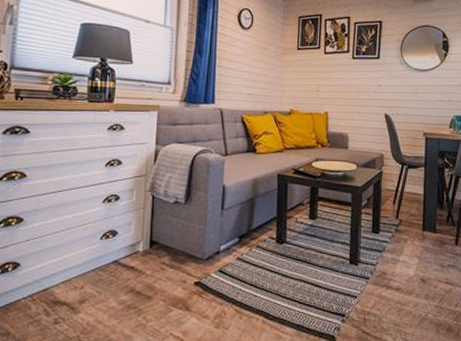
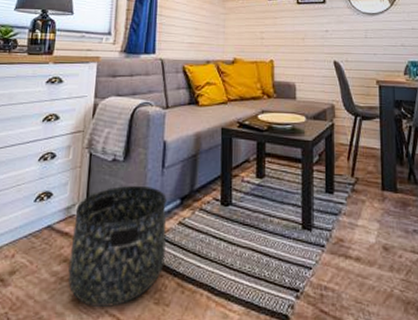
basket: none [134,225,226,330] -> present [68,185,167,307]

